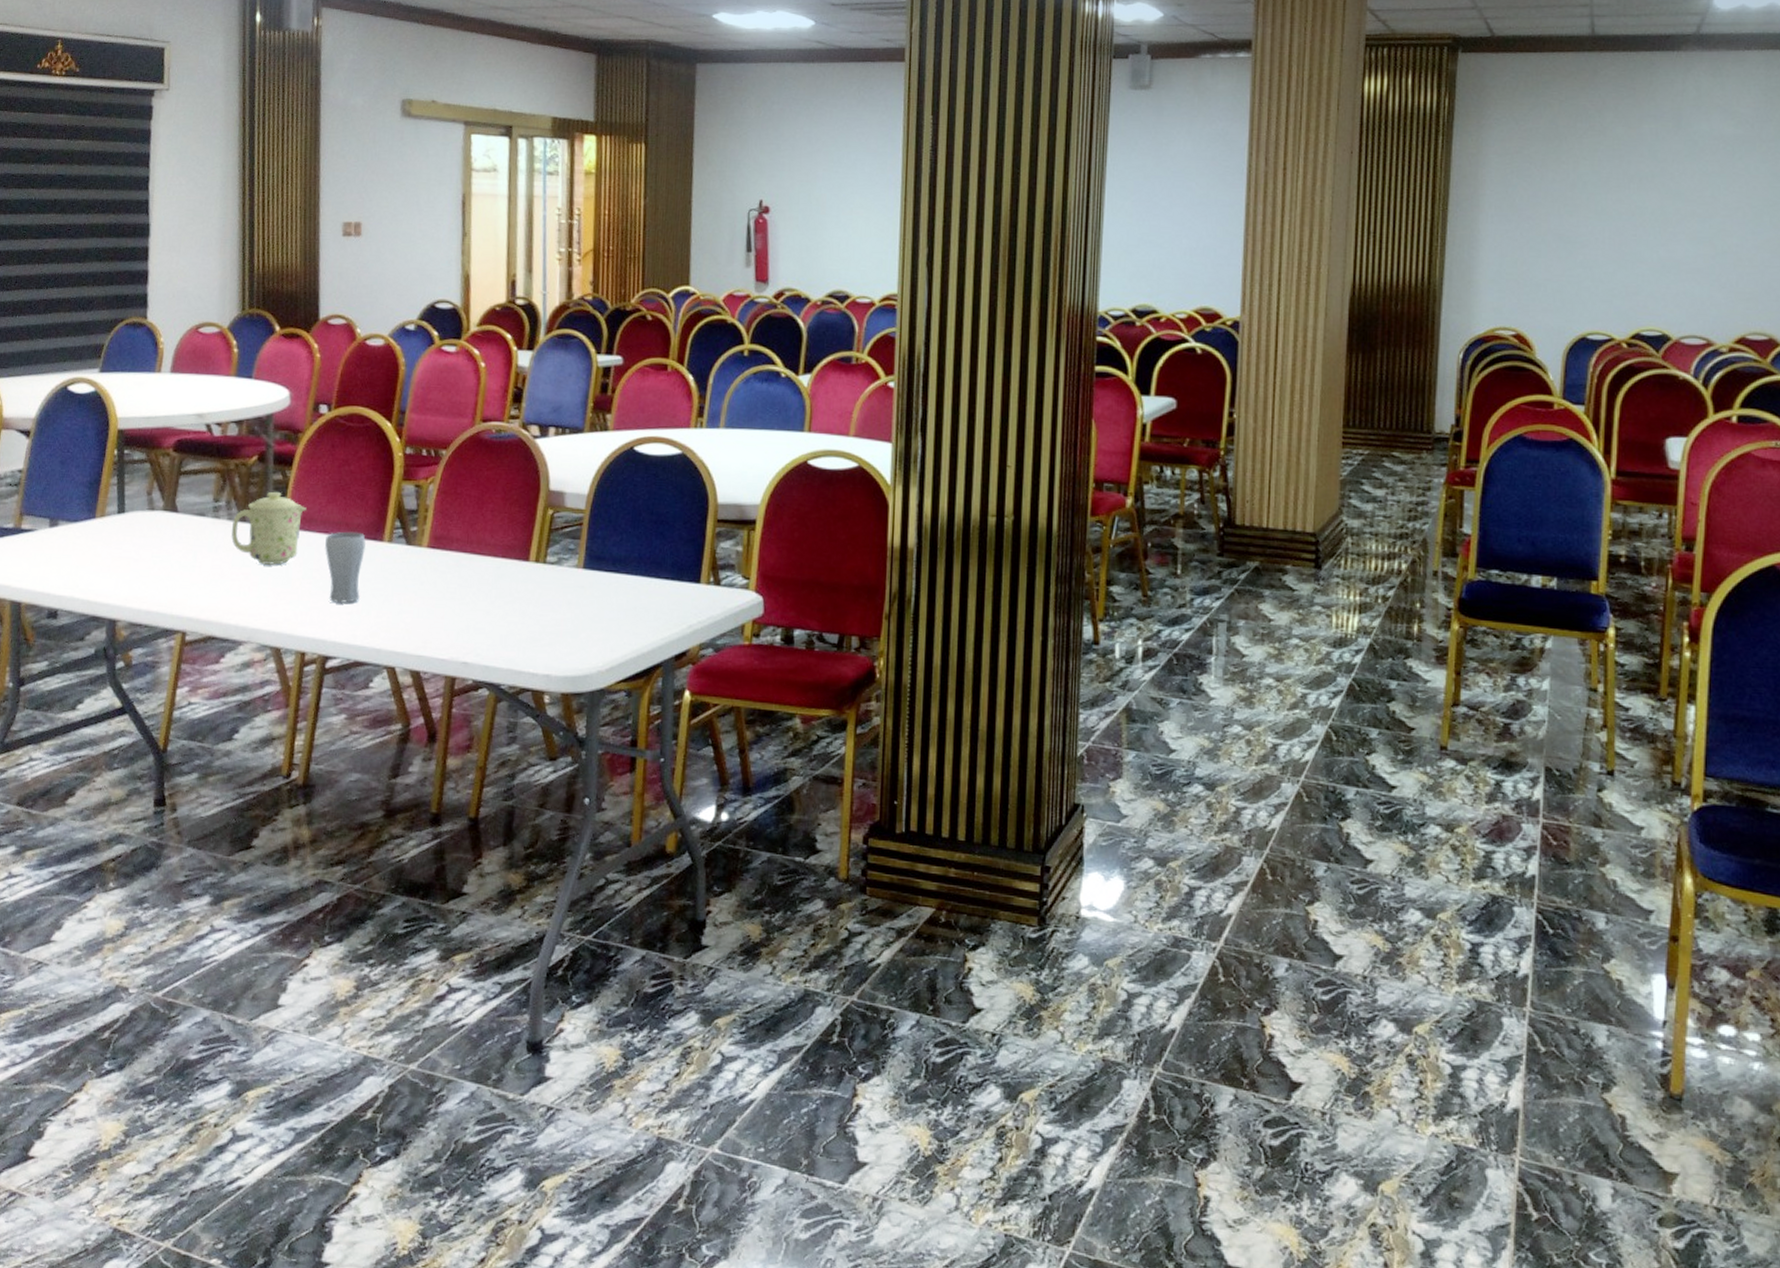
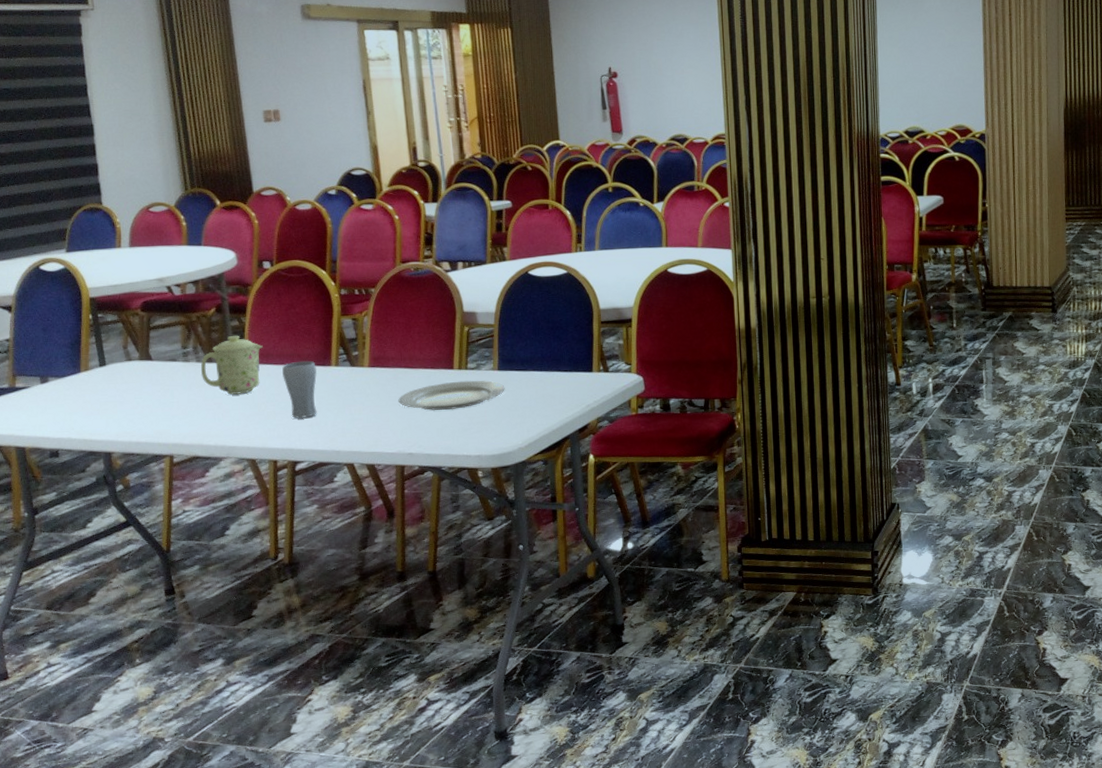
plate: none [458,577,589,613] -> present [398,380,505,410]

